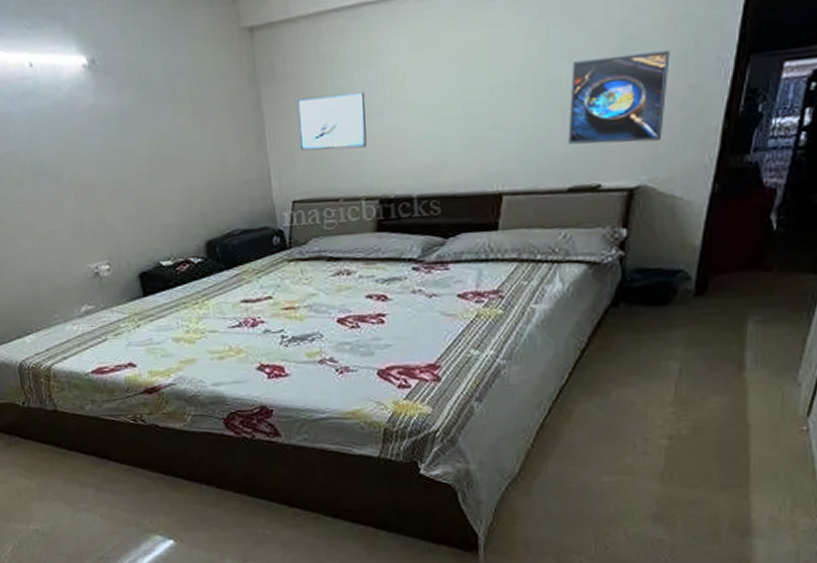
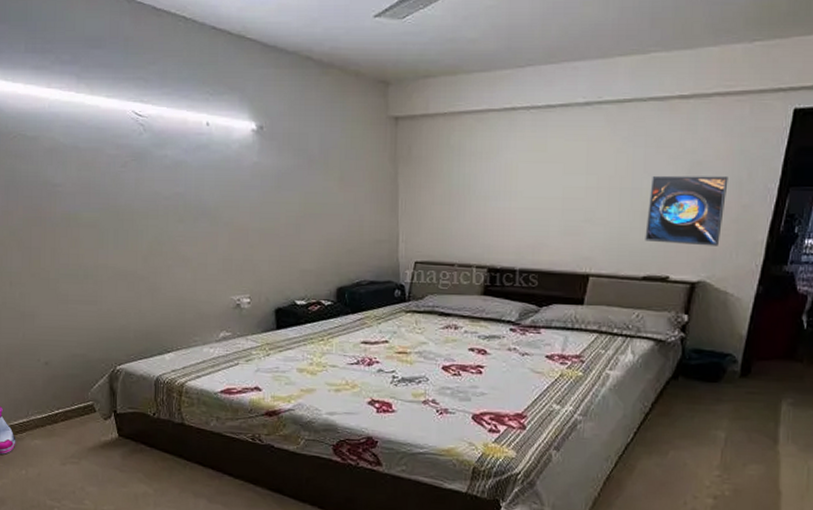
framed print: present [296,91,367,151] -> none [426,178,484,224]

